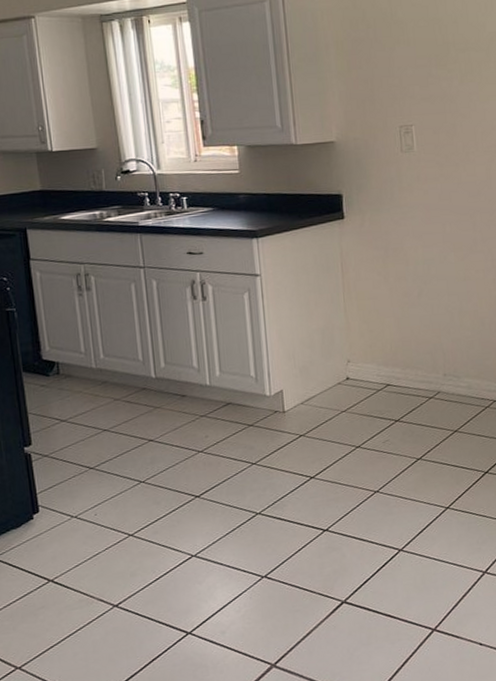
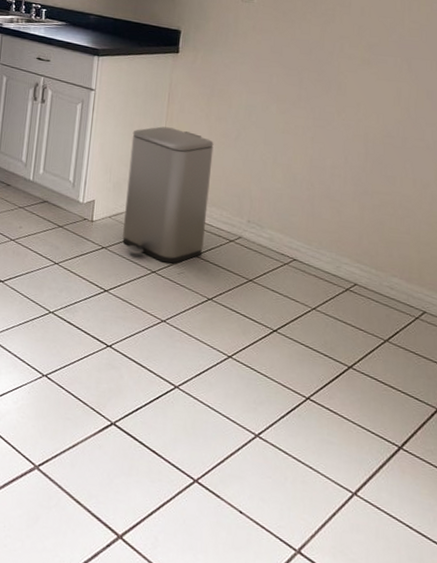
pedal bin: none [310,298,404,436] -> present [122,126,214,264]

